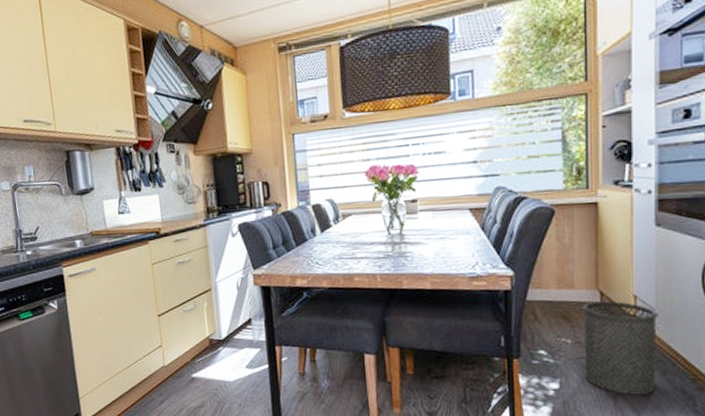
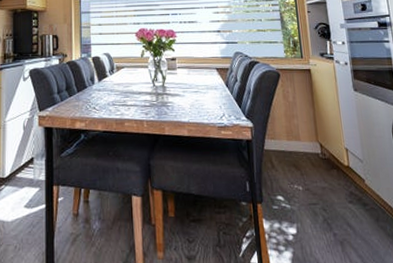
trash can: present [581,301,659,395] -> none [307,152,373,241]

